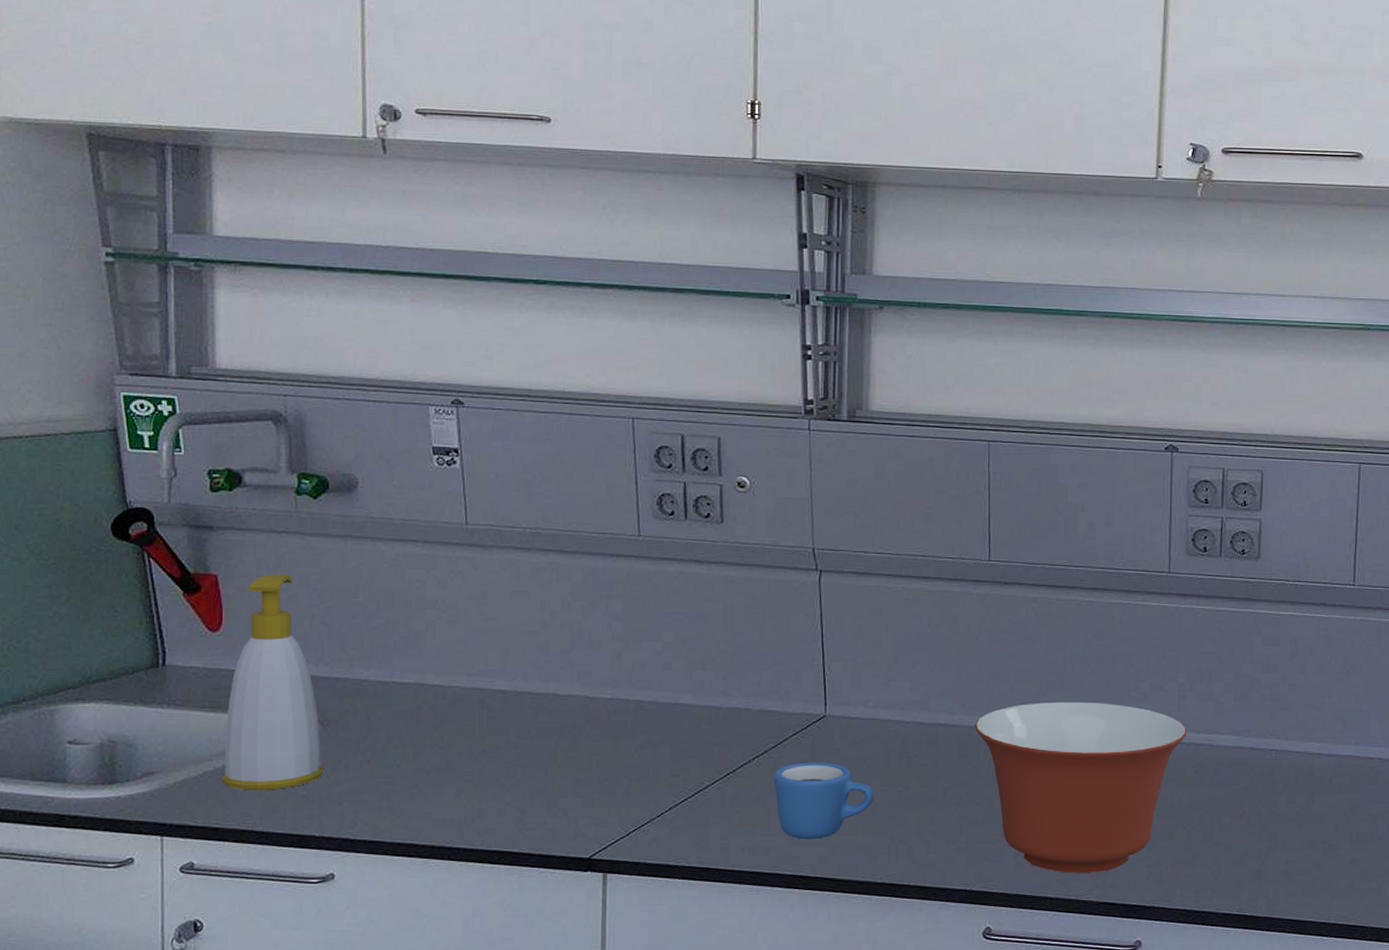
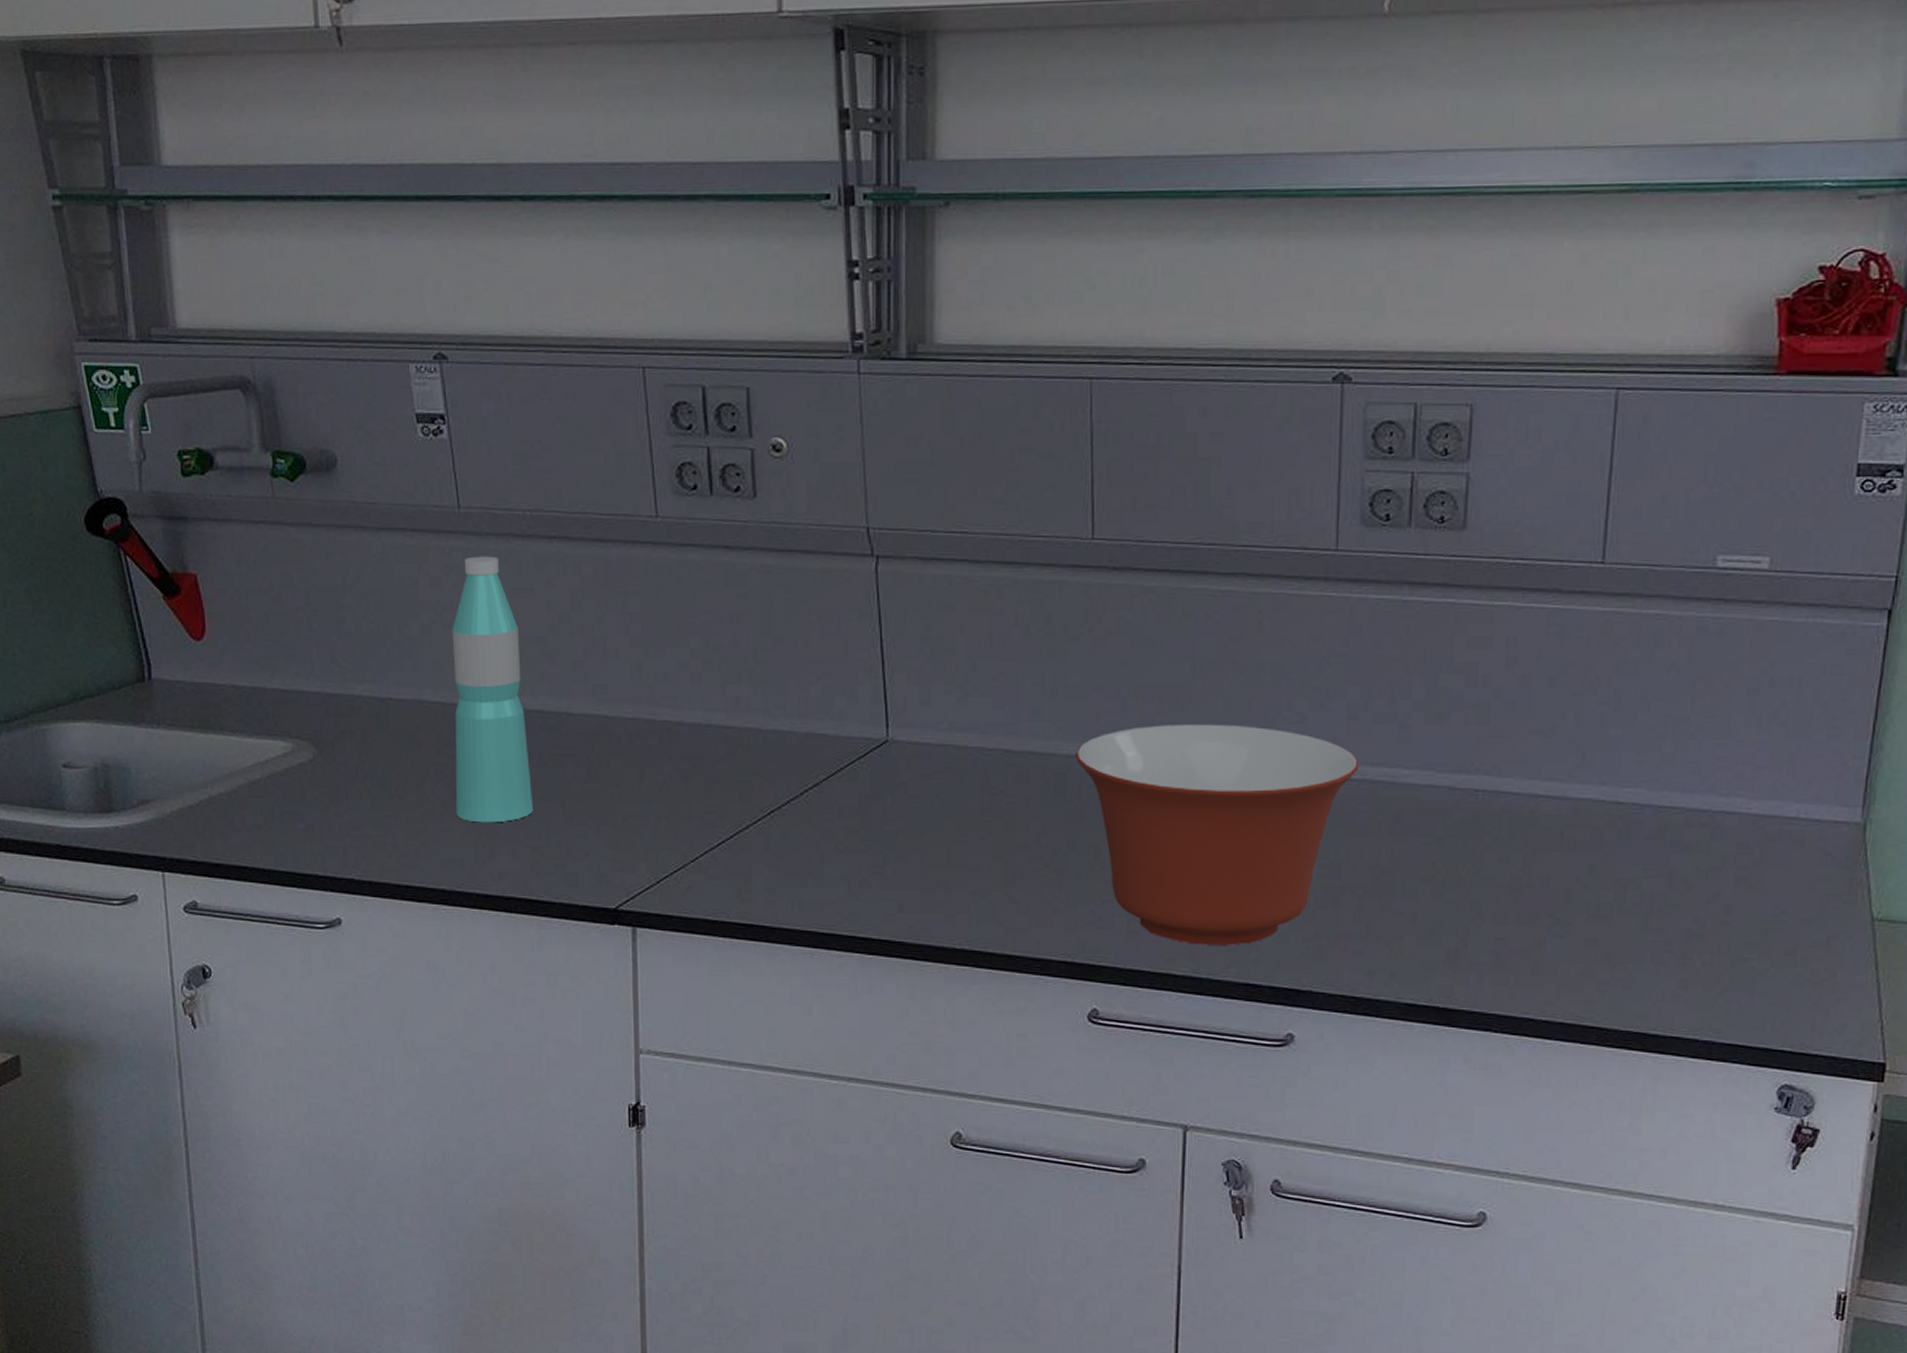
soap bottle: present [221,574,325,791] -> none [217,572,323,823]
water bottle: none [449,564,519,788] -> present [452,556,533,823]
mug: present [773,762,874,840] -> none [826,798,950,894]

